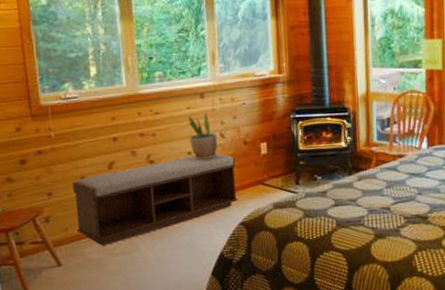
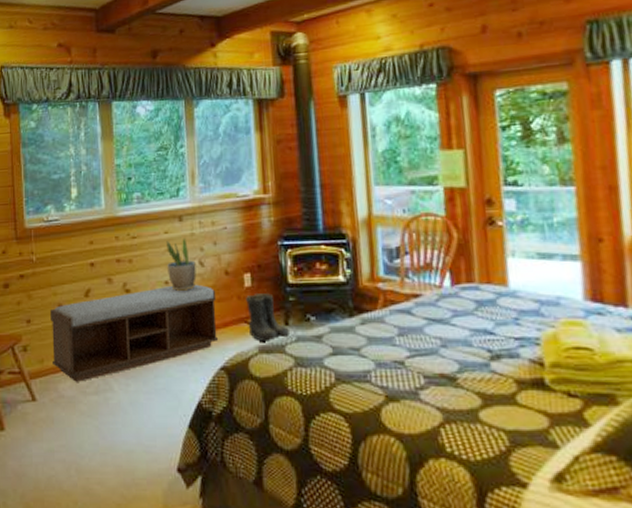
boots: none [262,159,302,201] -> present [246,293,292,344]

